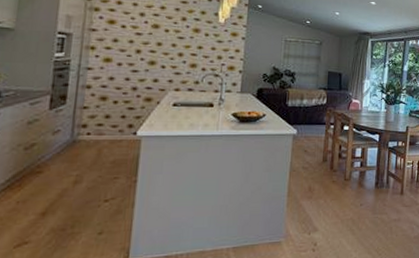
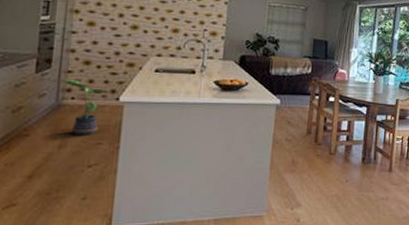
potted plant: none [76,115,127,170] -> present [61,79,110,135]

